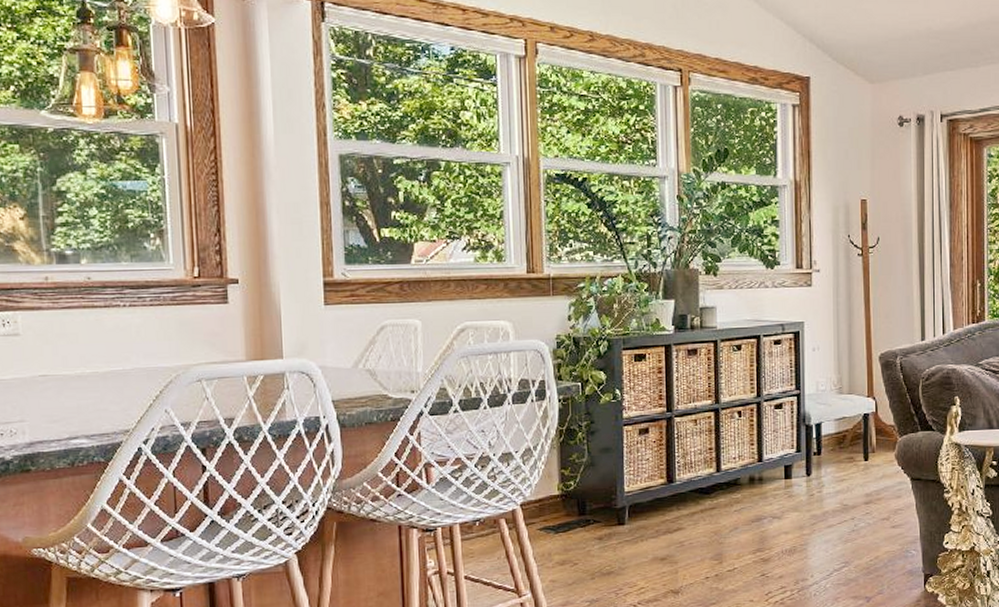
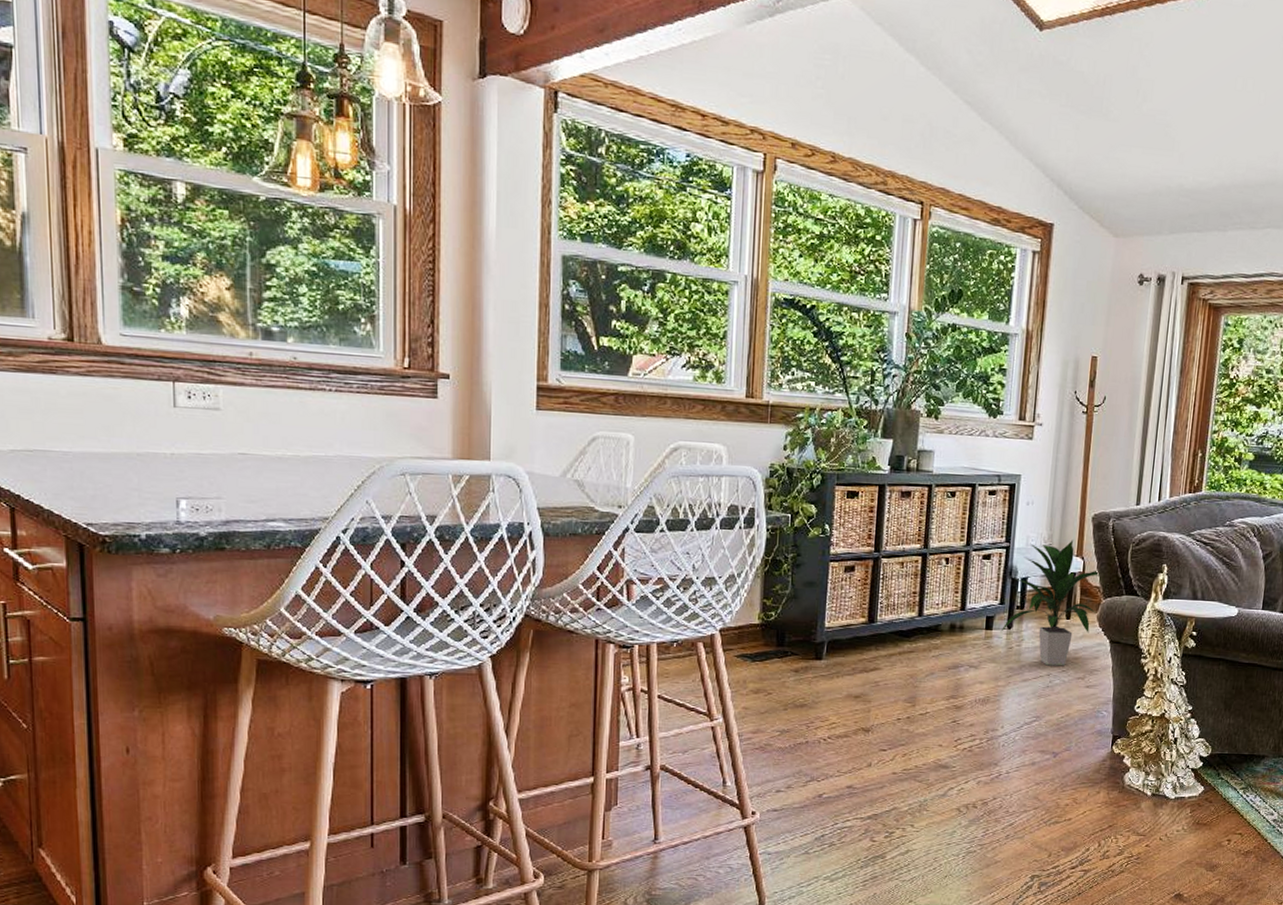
indoor plant: none [800,381,894,510] -> present [1000,540,1100,666]

